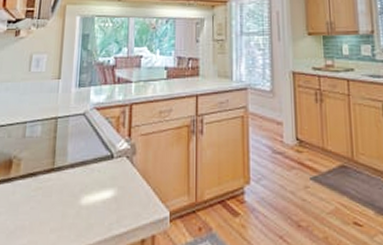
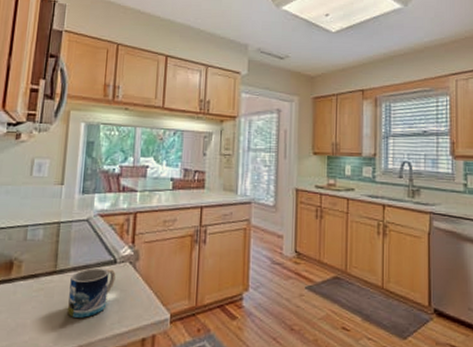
mug: none [66,163,113,218] -> present [67,267,116,318]

